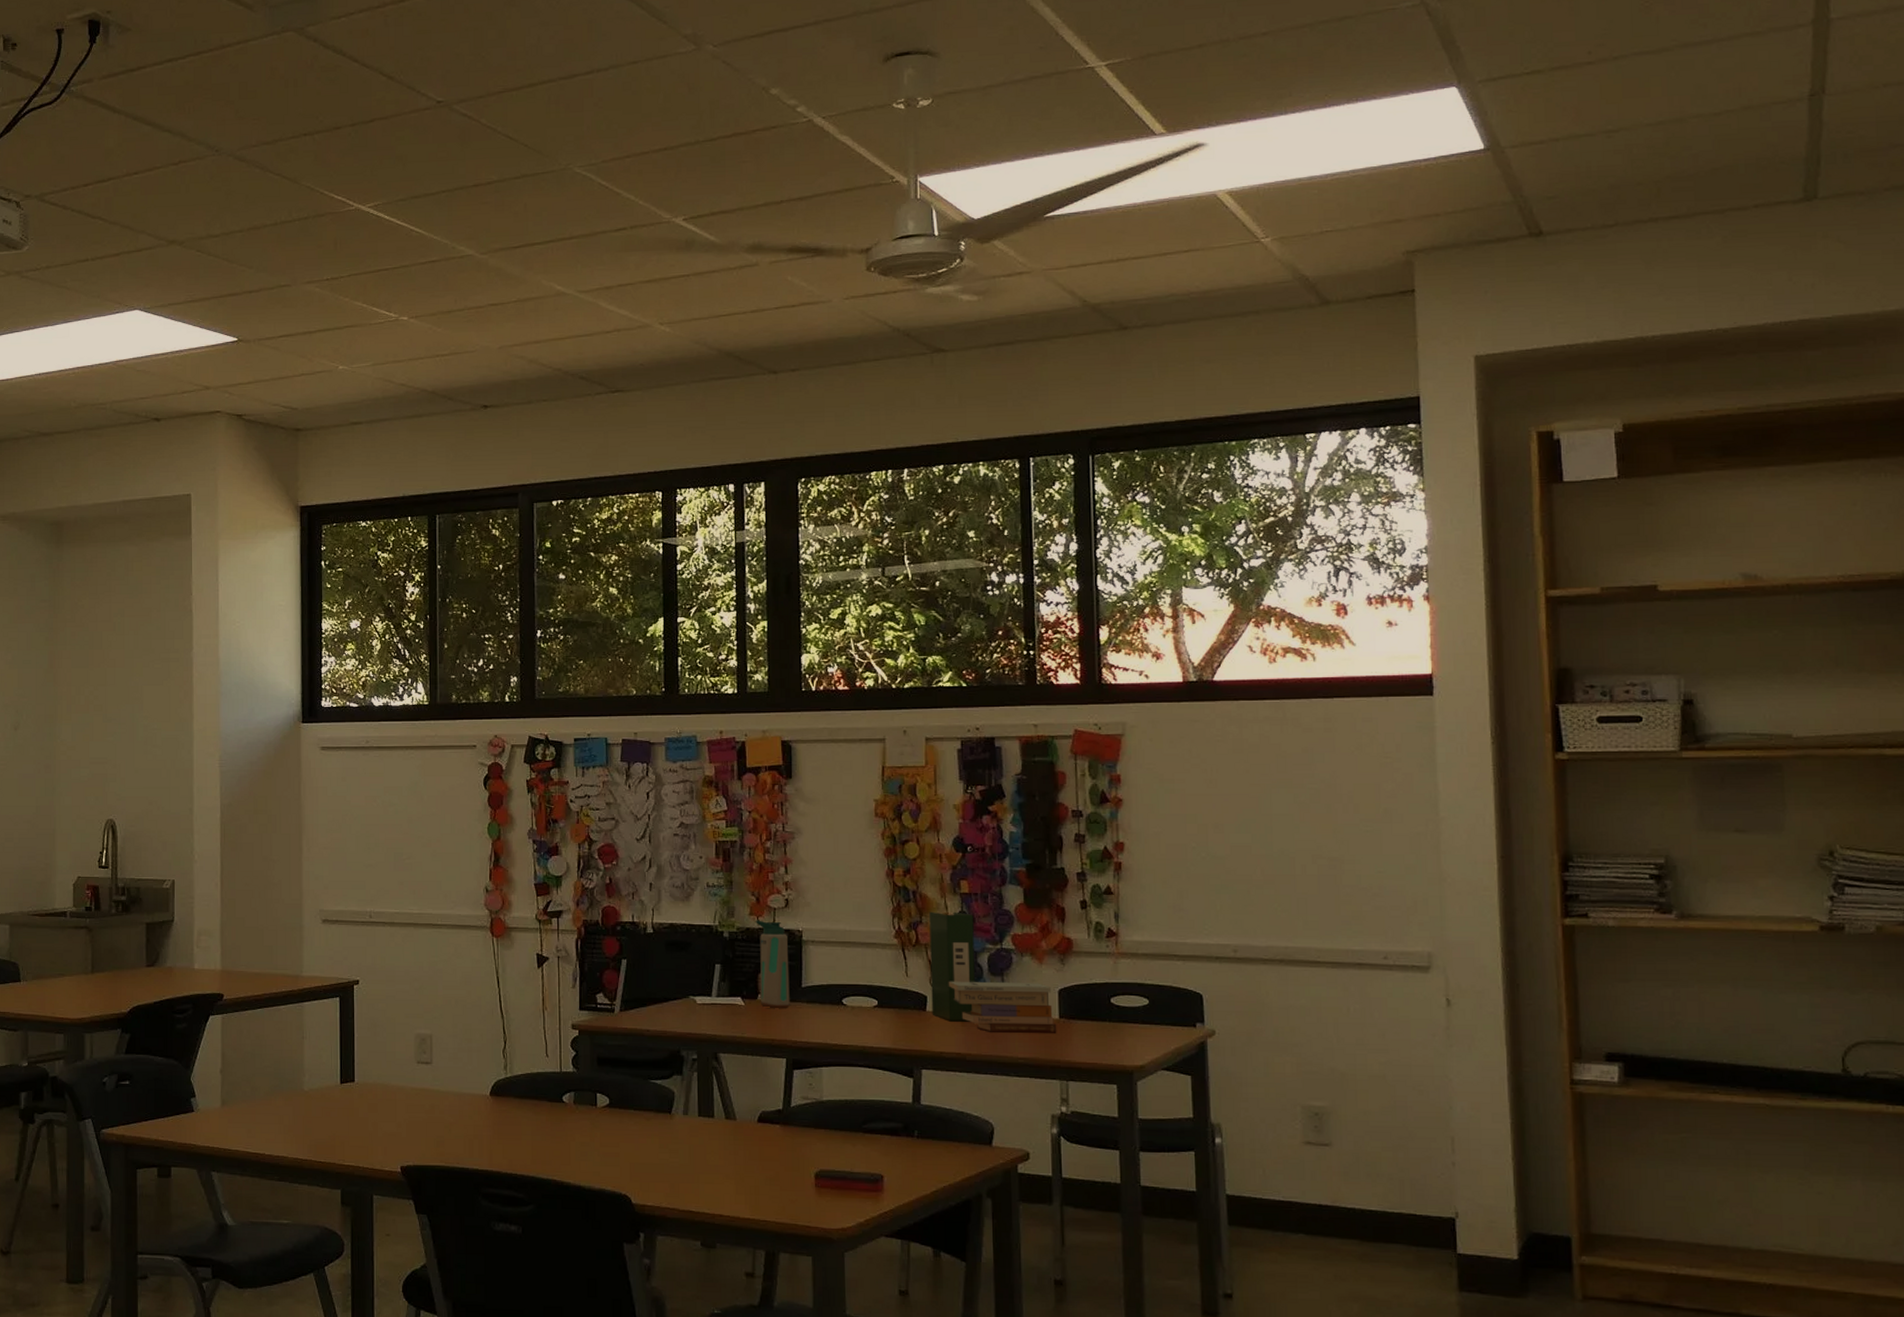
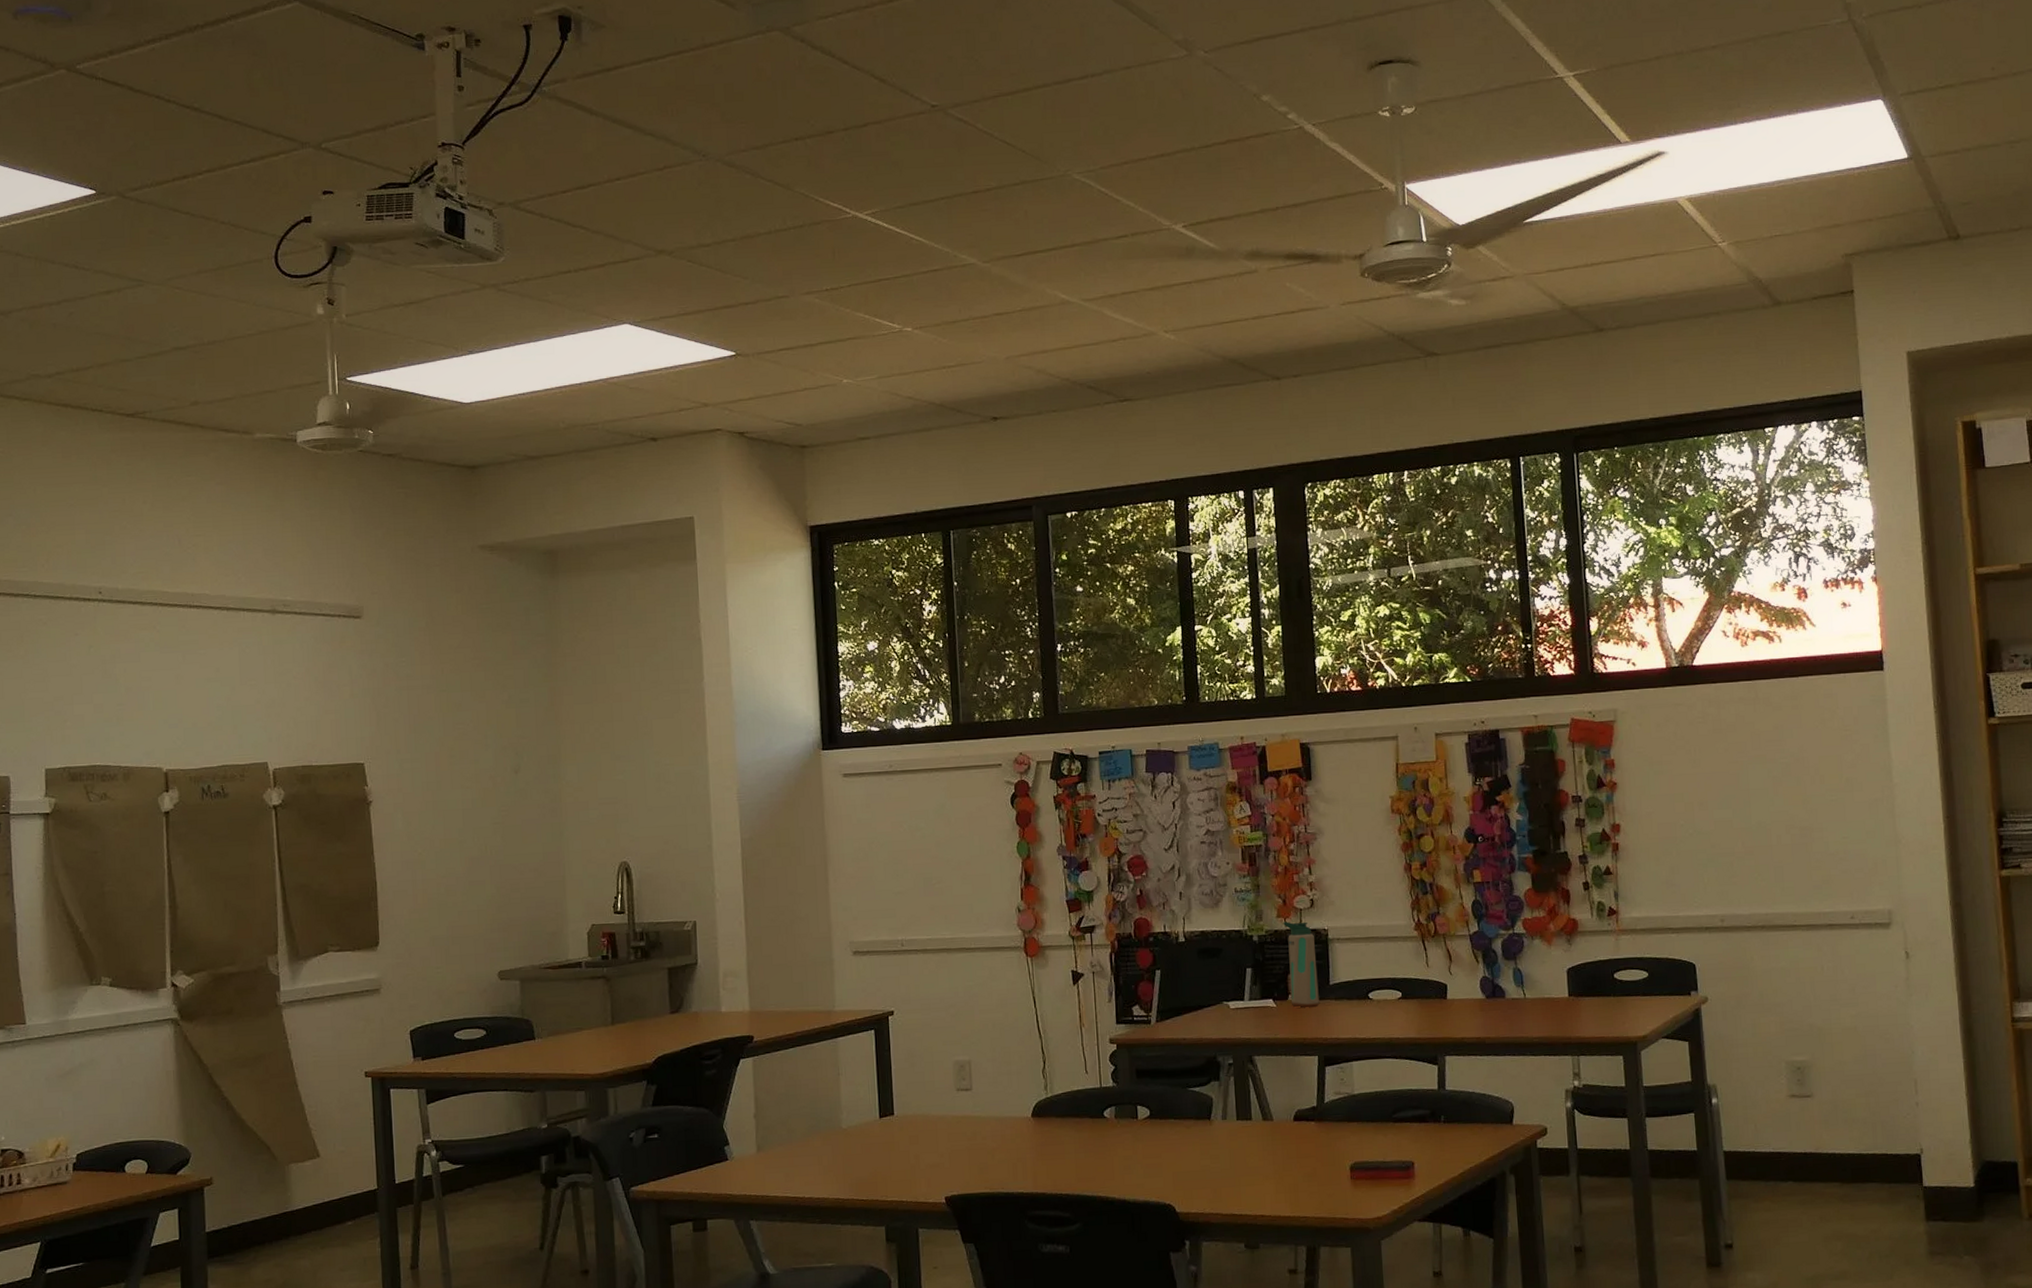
binder: present [929,911,975,1023] -> none [1446,900,1491,1009]
books: present [948,981,1057,1034] -> none [1466,964,1567,1016]

